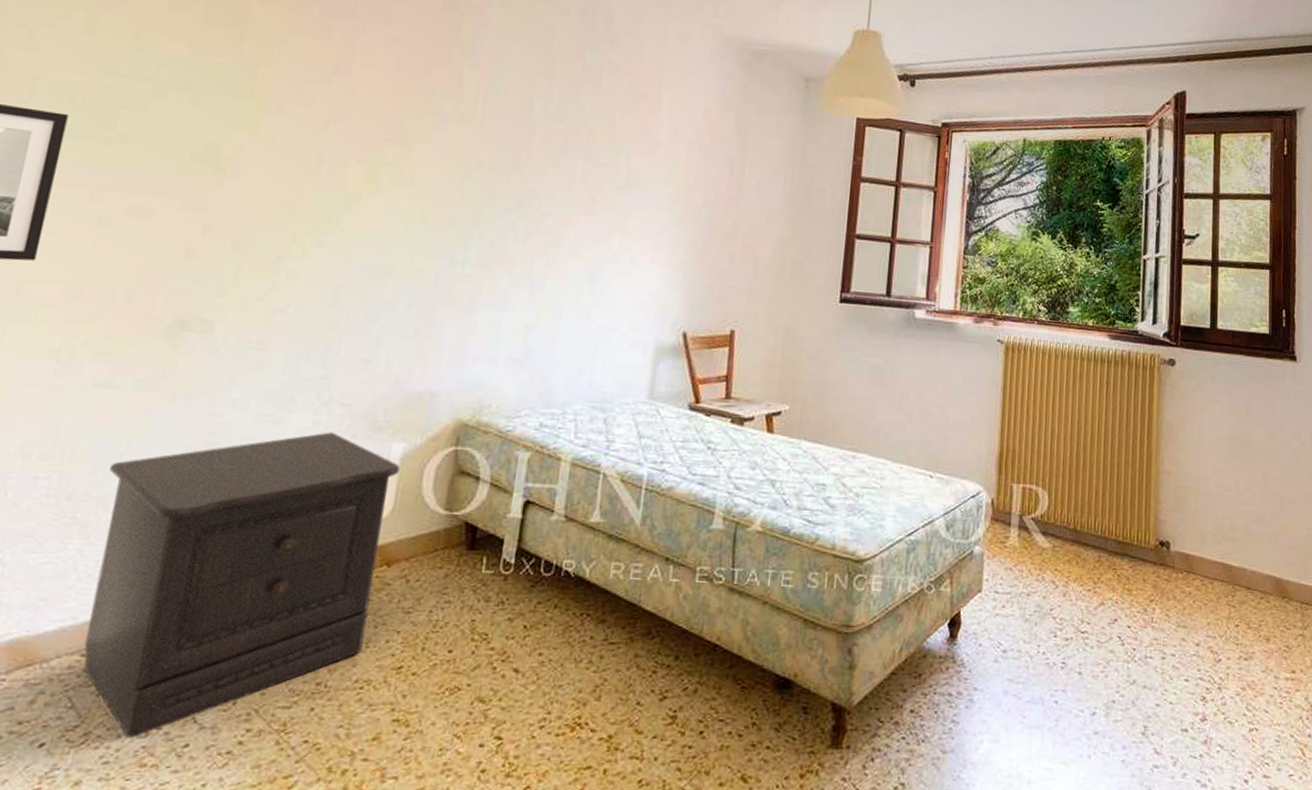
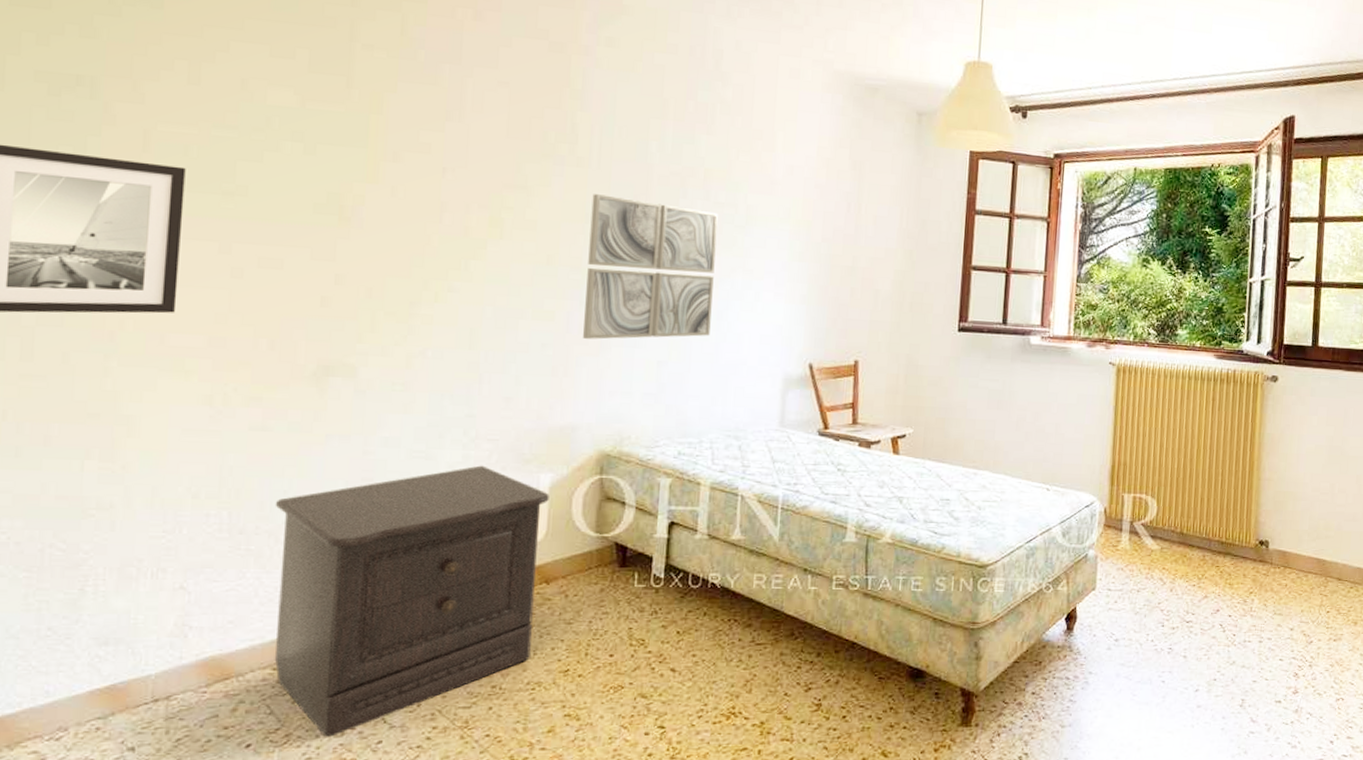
wall art: none [450,151,599,301] -> present [583,194,718,340]

